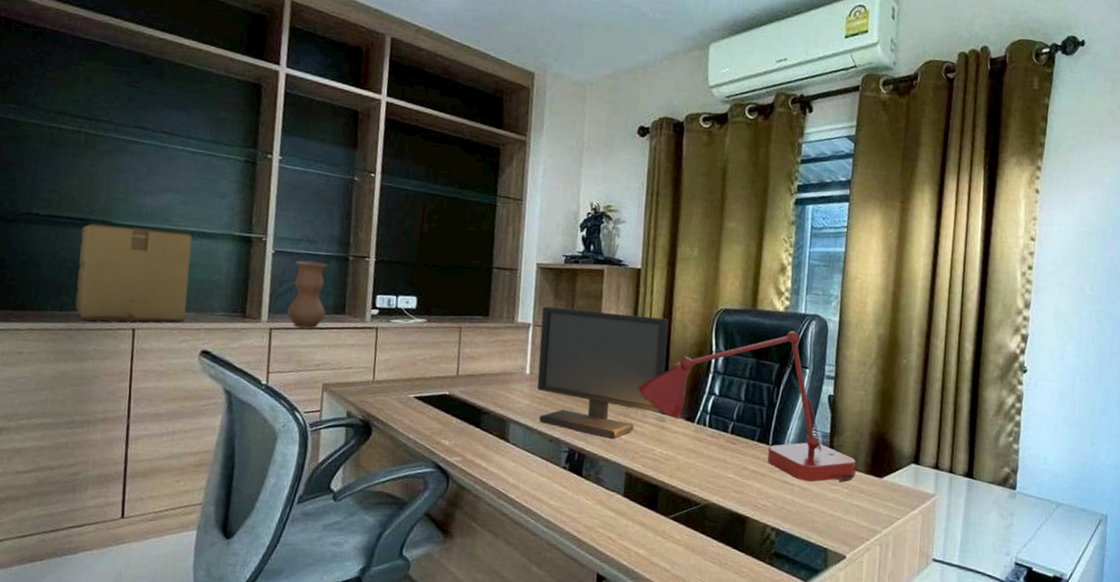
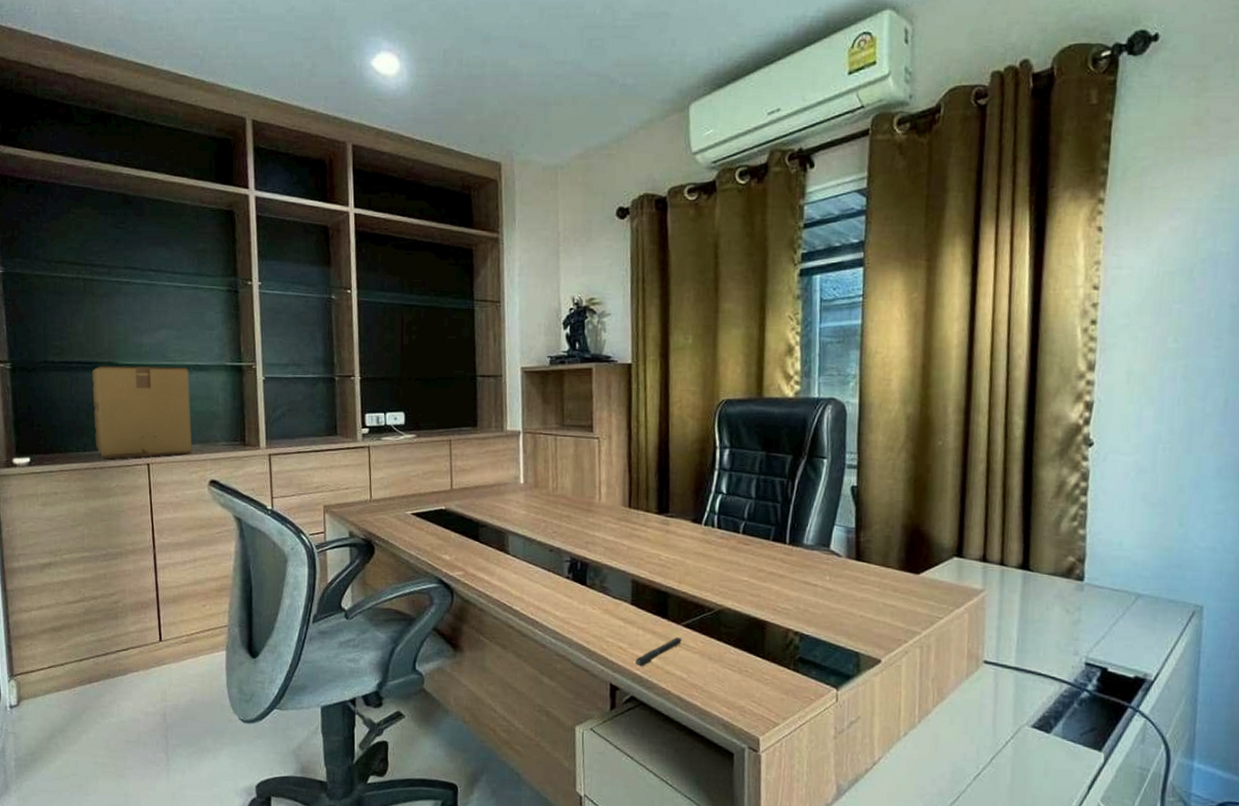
vase: present [287,260,328,329] -> none [283,385,319,453]
computer monitor: present [537,306,669,439] -> none [531,412,667,546]
pen: none [623,530,669,558] -> present [636,637,682,667]
desk lamp: present [637,331,857,483] -> none [638,418,888,582]

